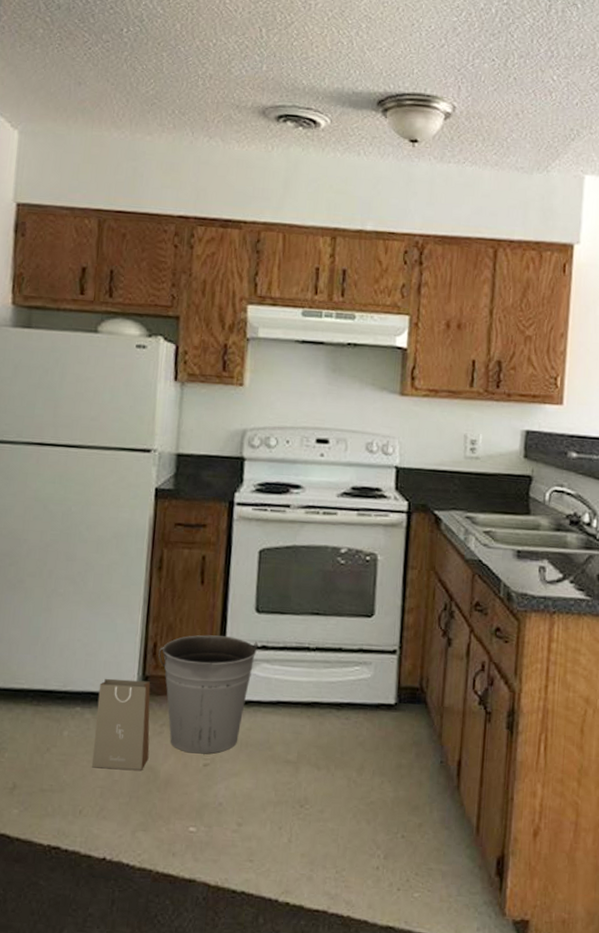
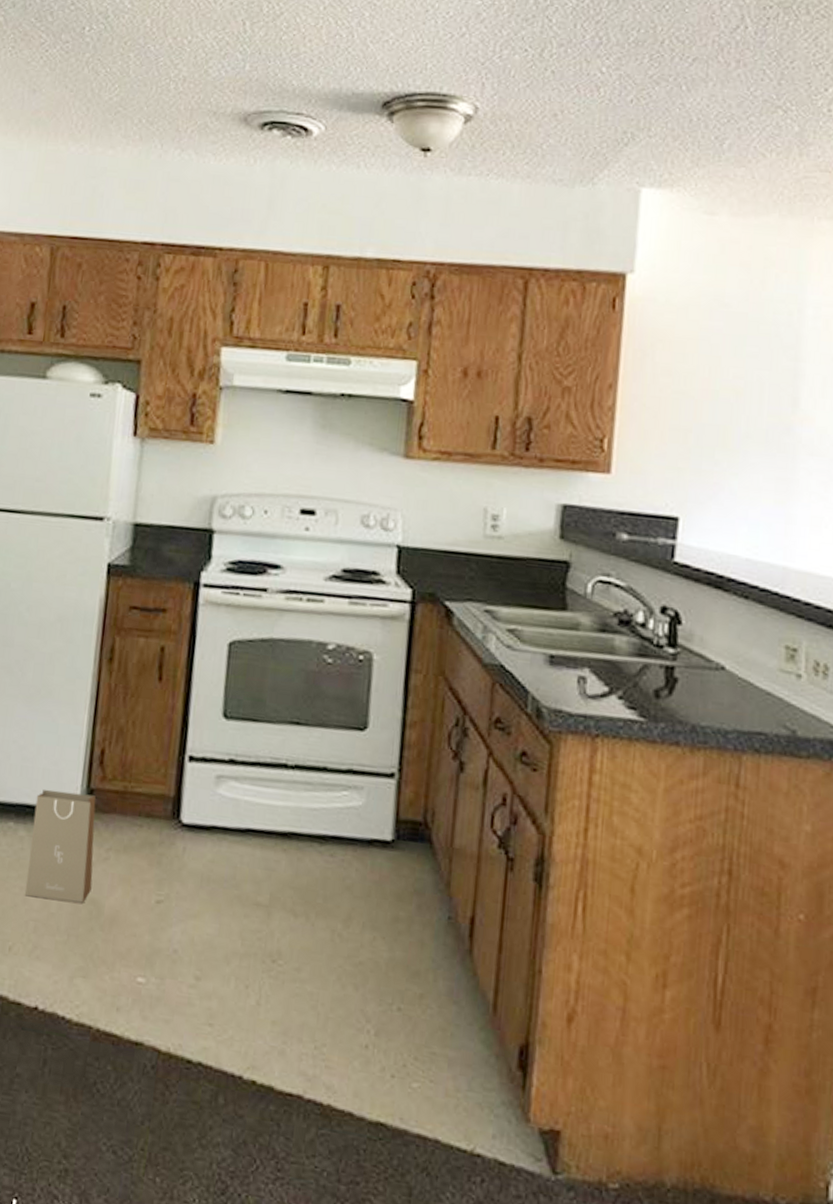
bucket: present [158,635,259,754] -> none [106,742,226,889]

